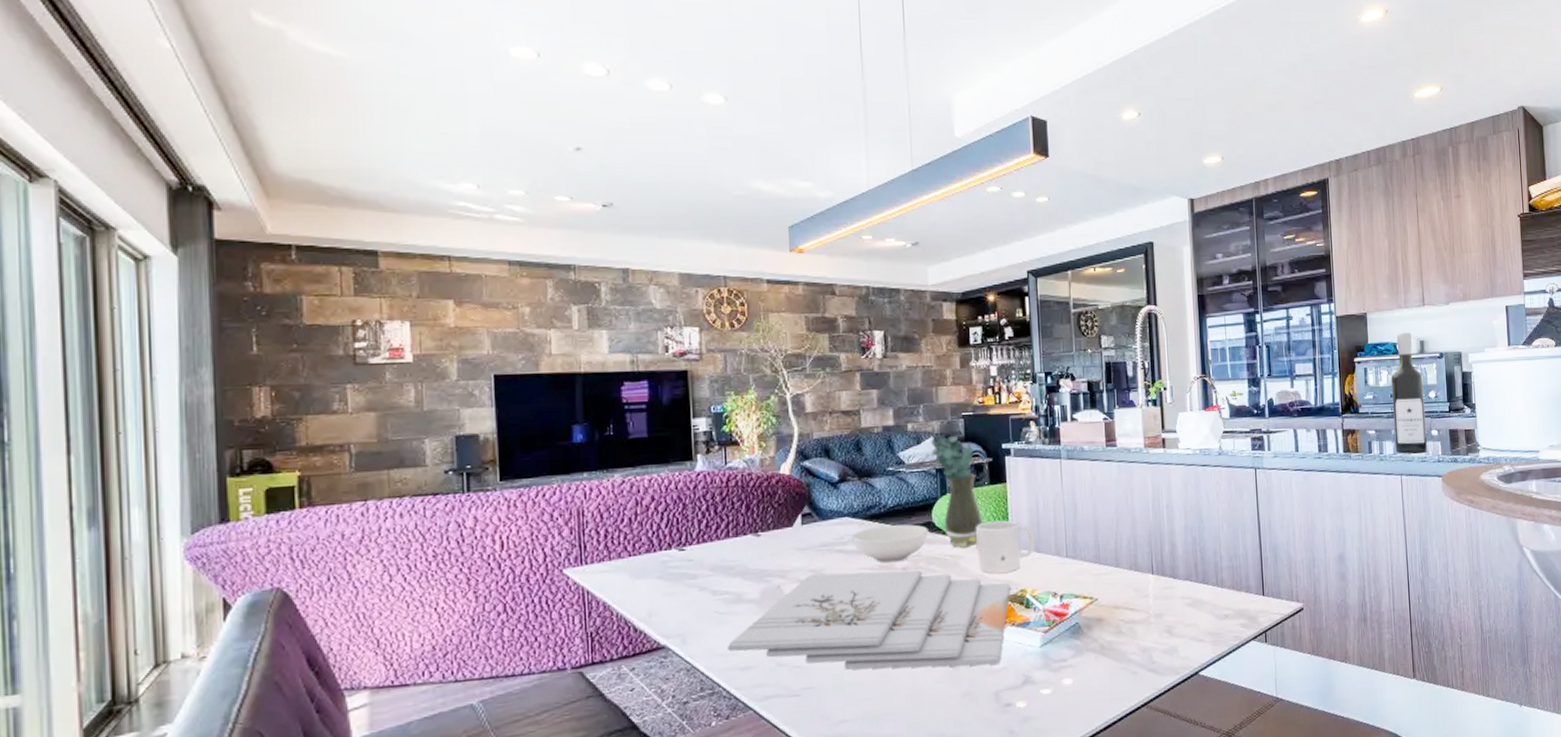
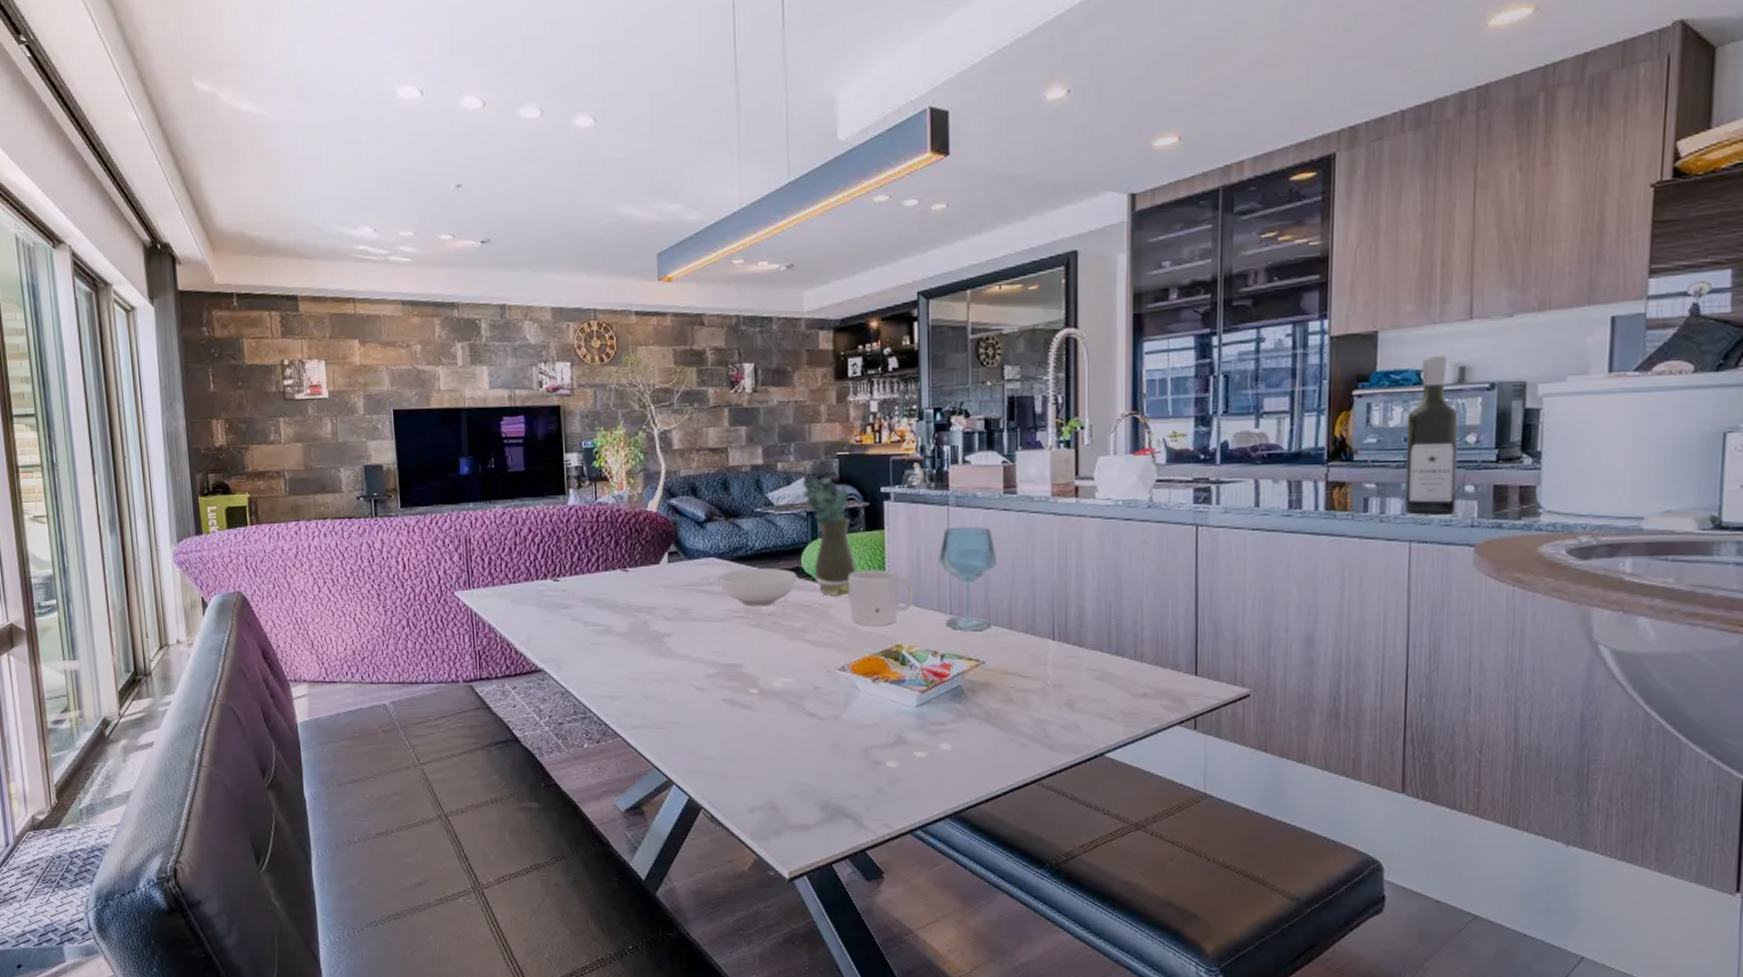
placemat: present [726,569,1011,670] -> none [597,612,885,720]
wine glass: none [1054,476,1105,572] -> present [938,526,998,632]

